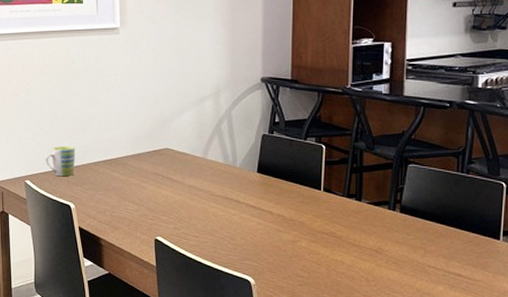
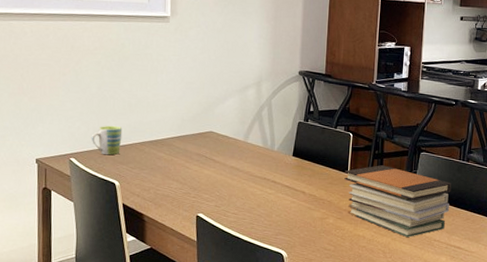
book stack: none [317,180,448,263] -> present [344,165,452,237]

